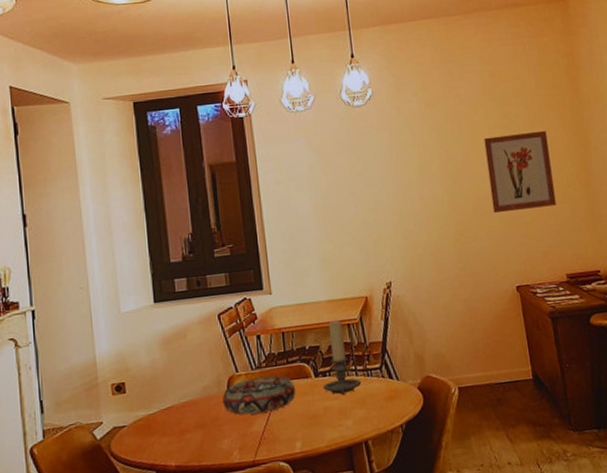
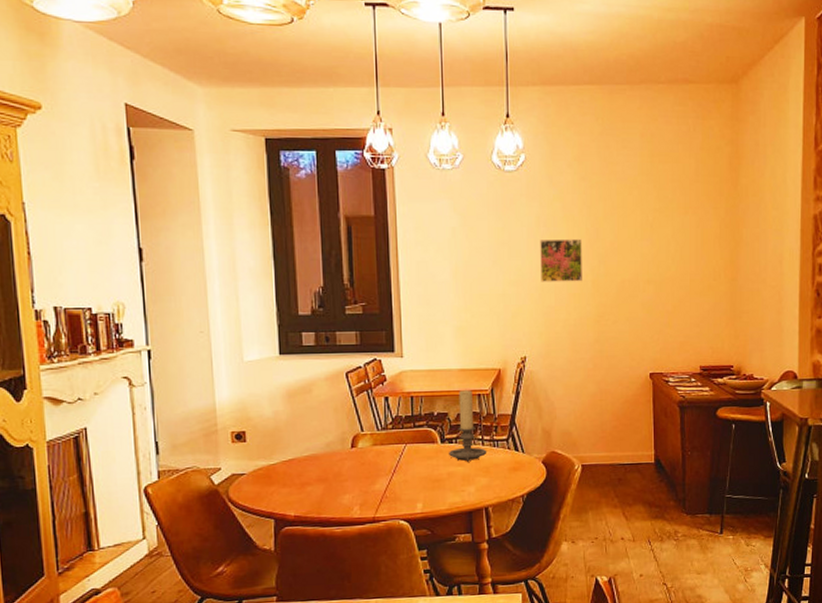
decorative bowl: present [222,376,296,415] -> none [346,438,421,473]
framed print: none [394,161,439,207] -> present [540,238,582,282]
wall art: present [484,130,556,214] -> none [635,219,700,299]

